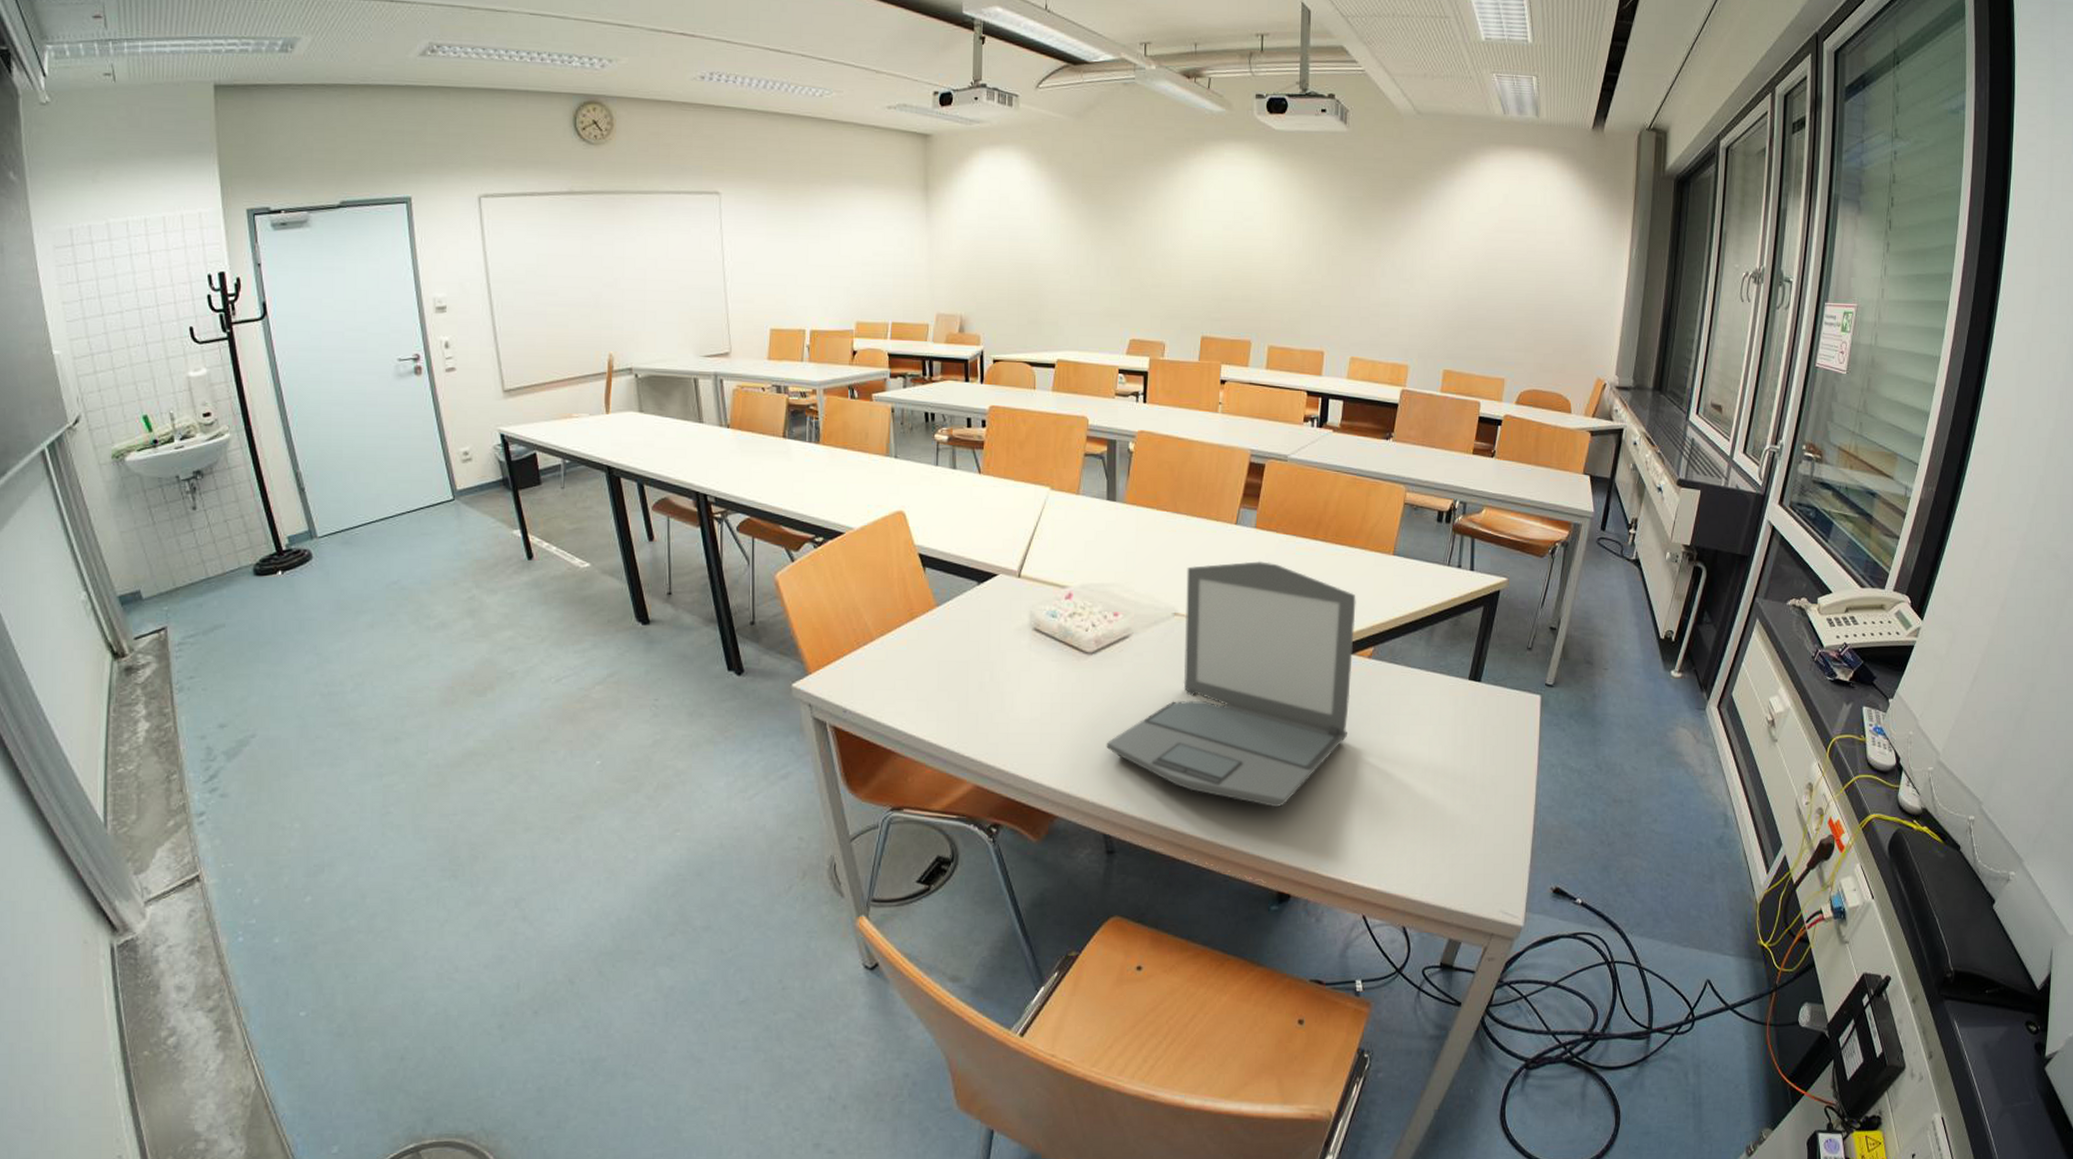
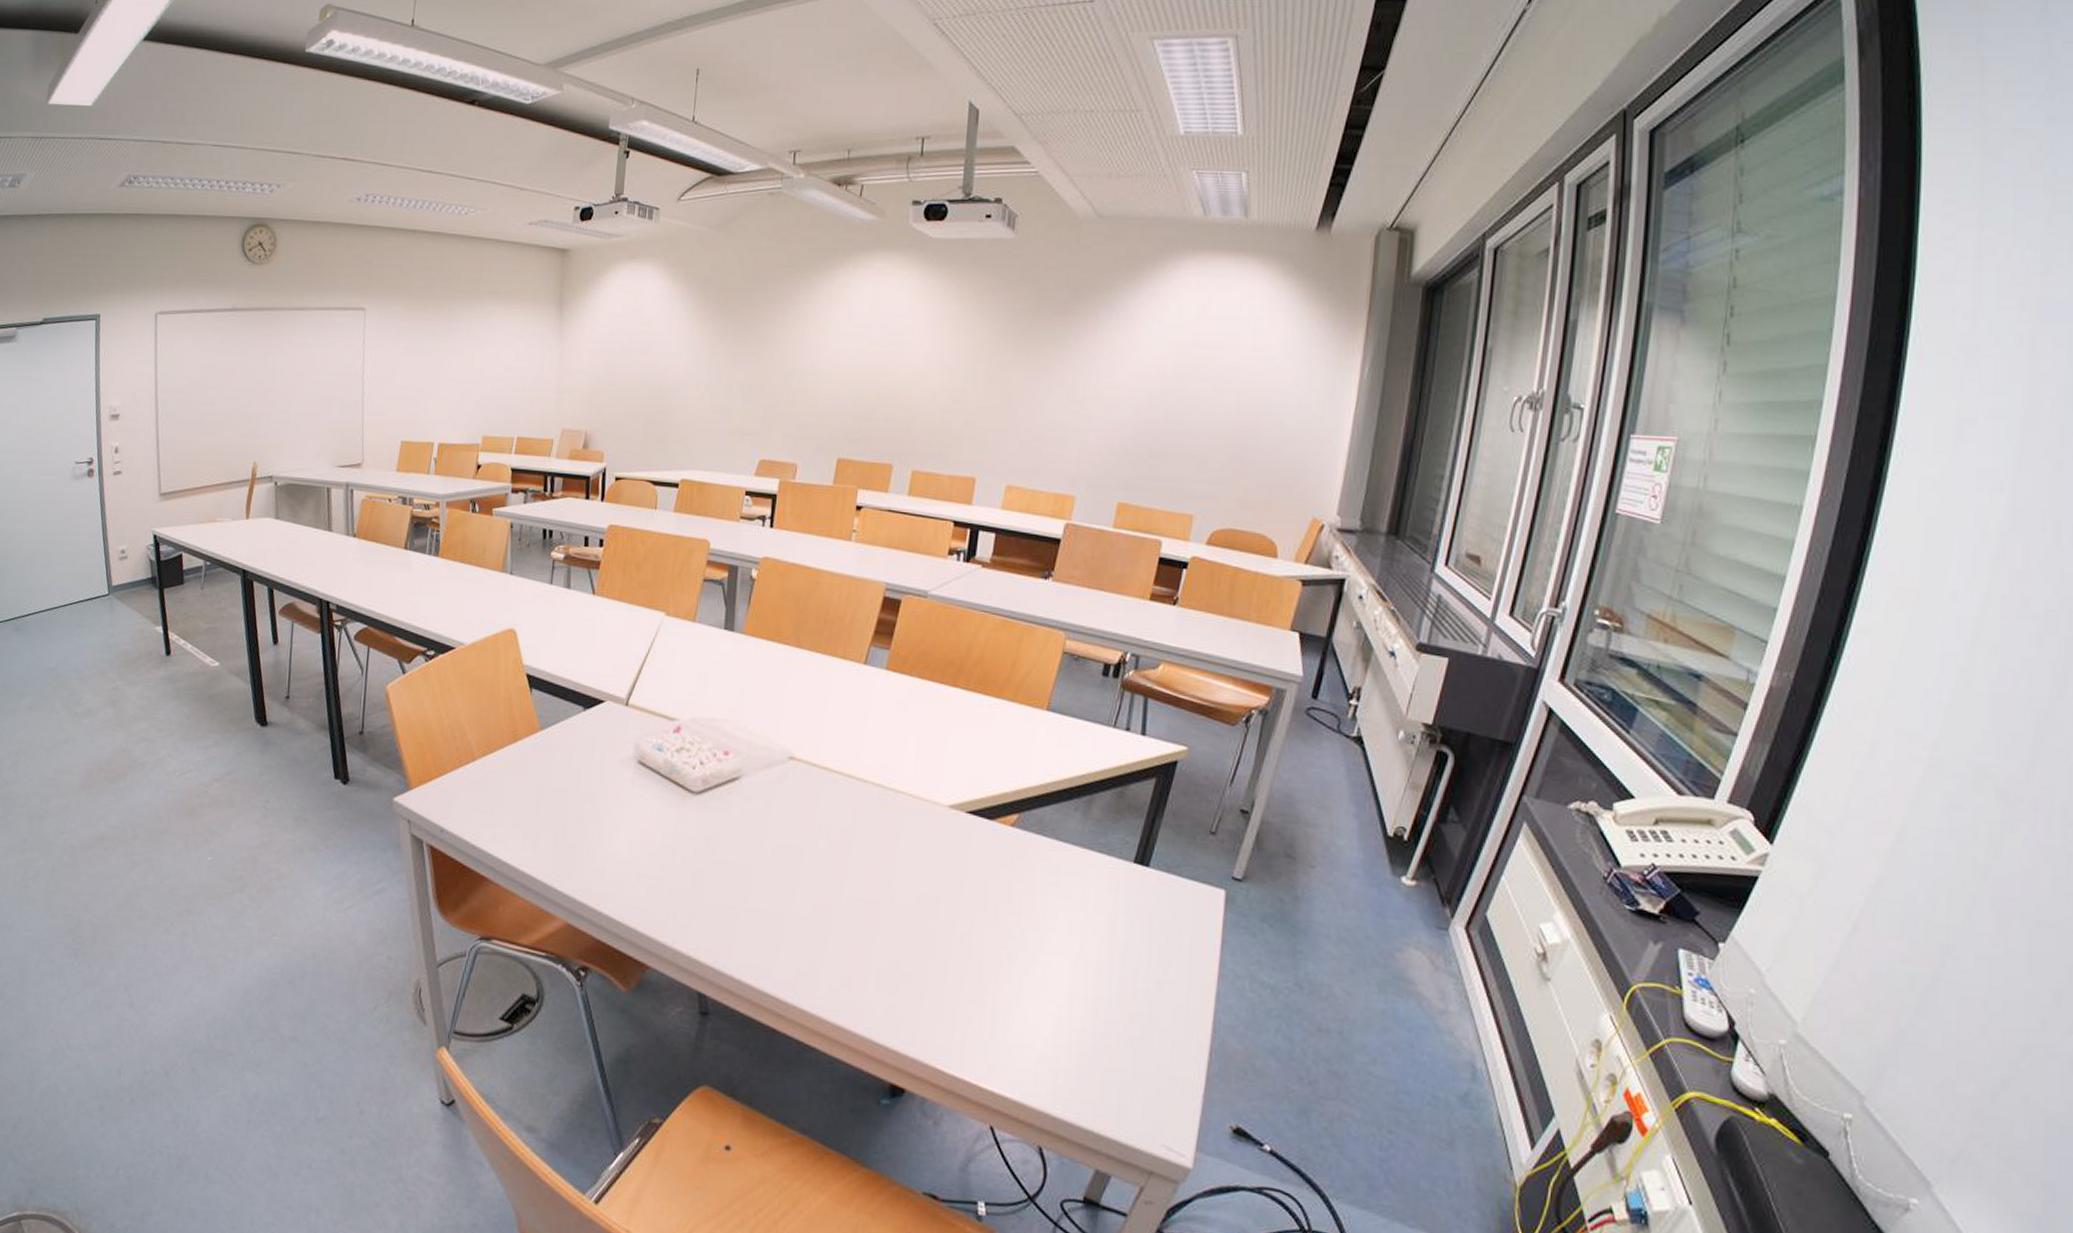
laptop: present [1106,561,1356,808] -> none [706,706,1000,987]

